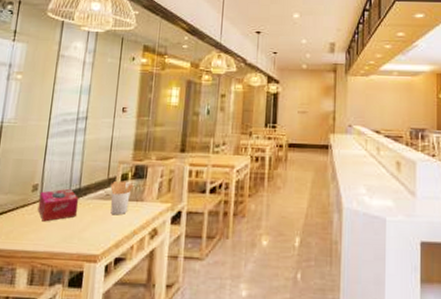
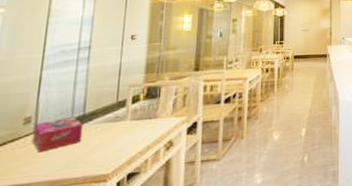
utensil holder: present [110,180,134,216] -> none [120,102,146,135]

